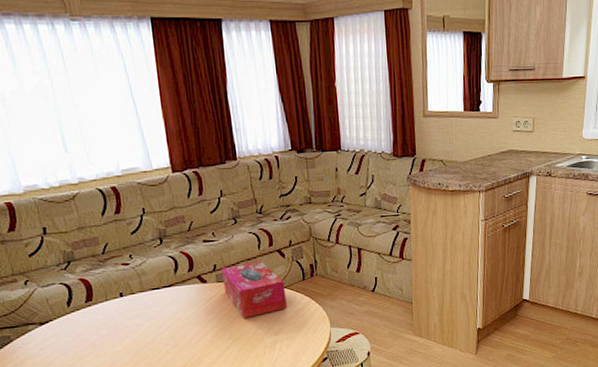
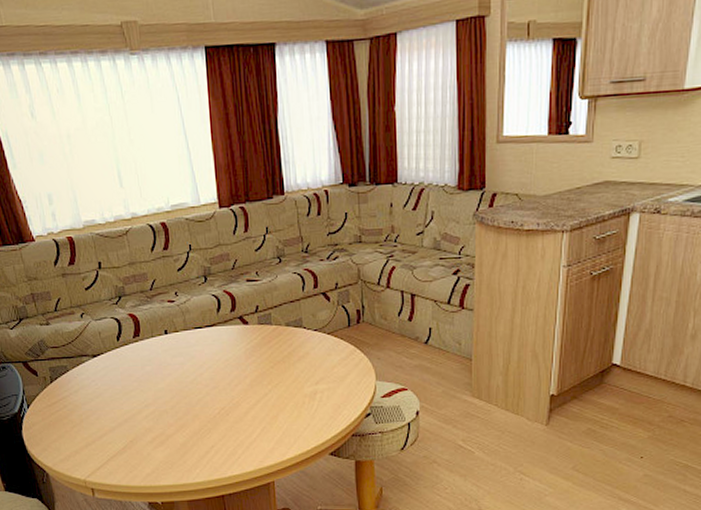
tissue box: present [220,260,287,318] -> none [263,303,330,364]

